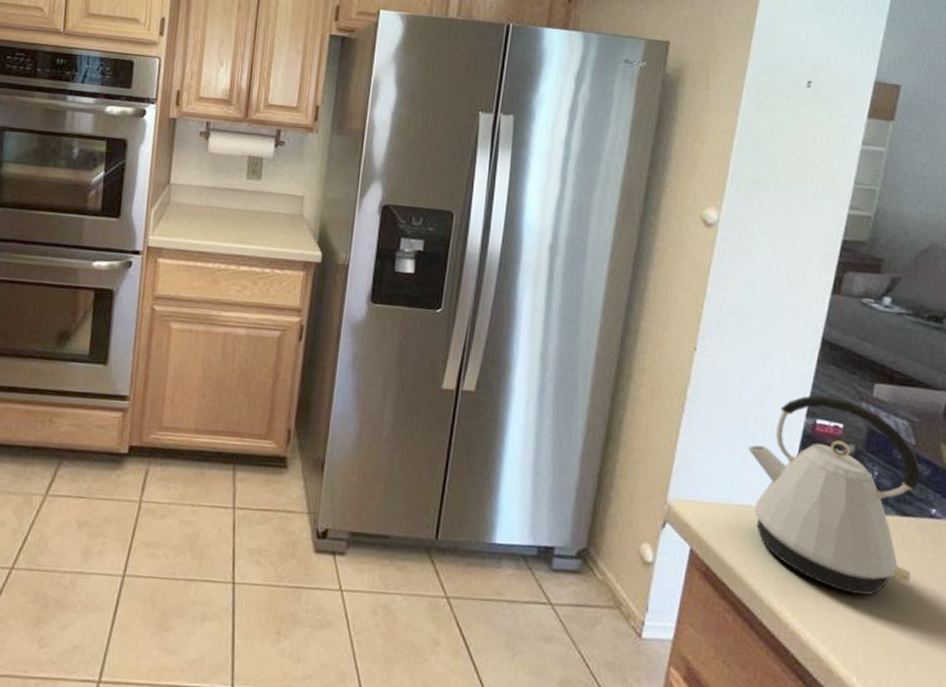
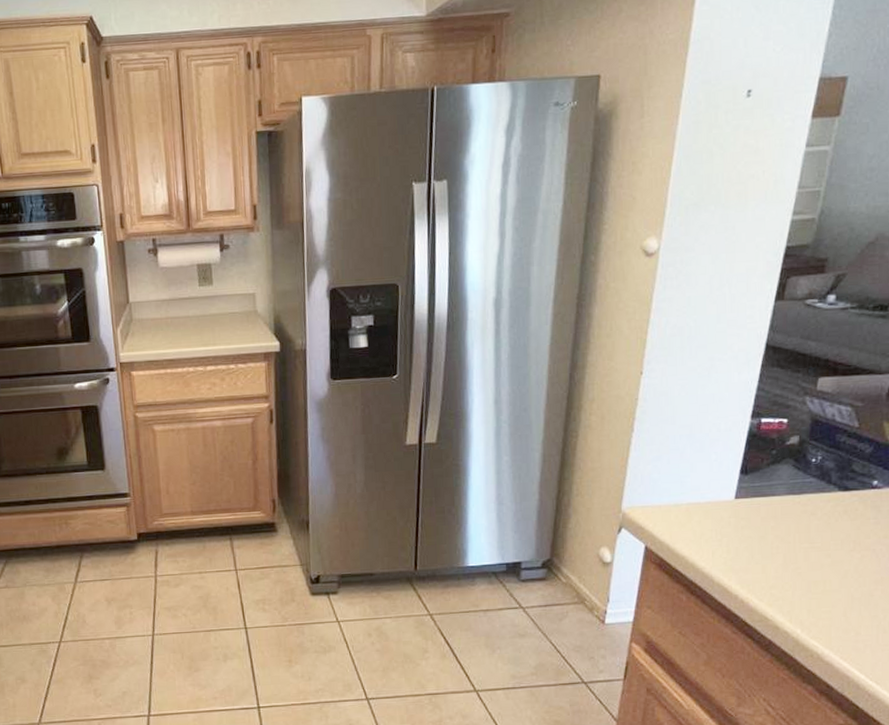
kettle: present [748,395,921,595] -> none [696,396,864,563]

